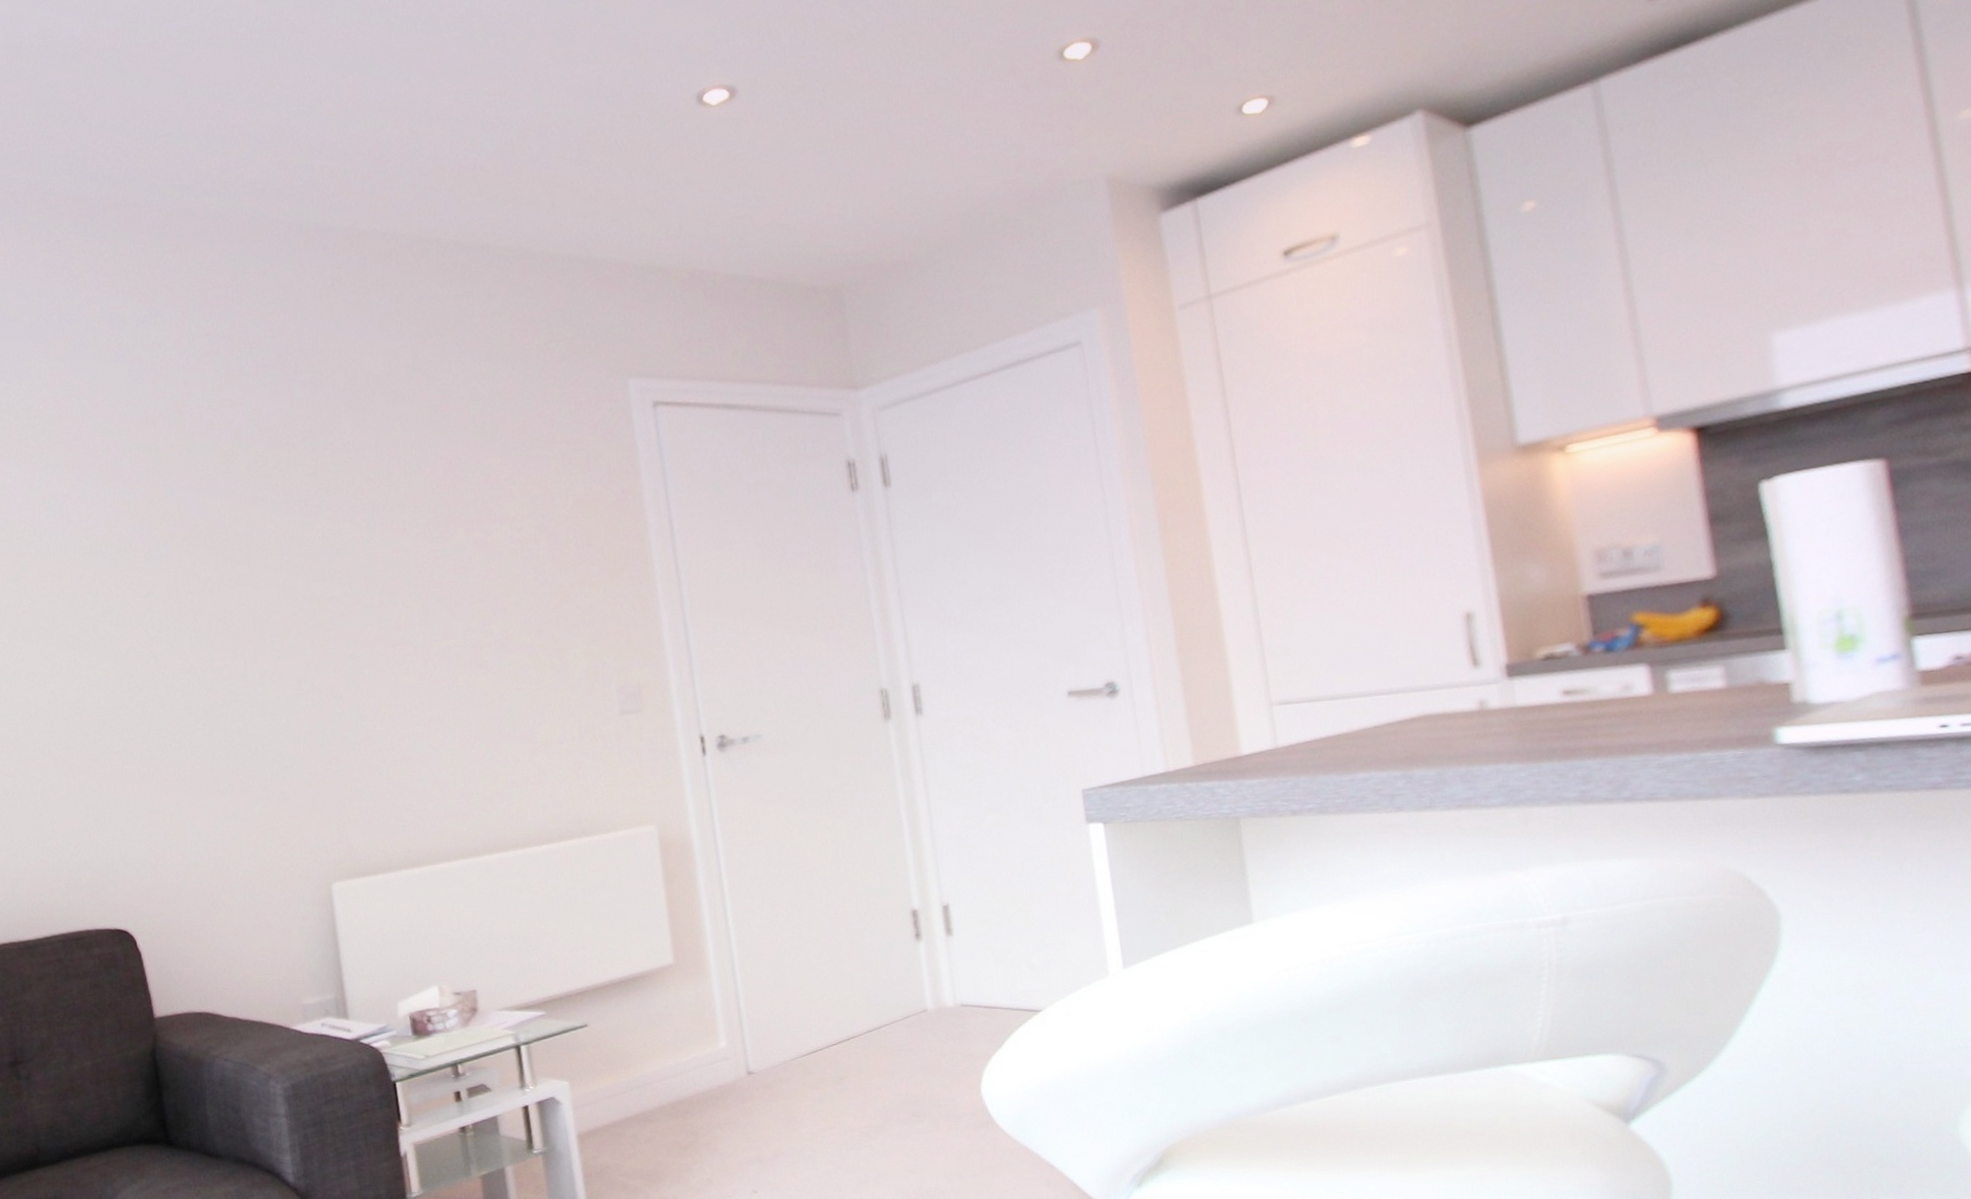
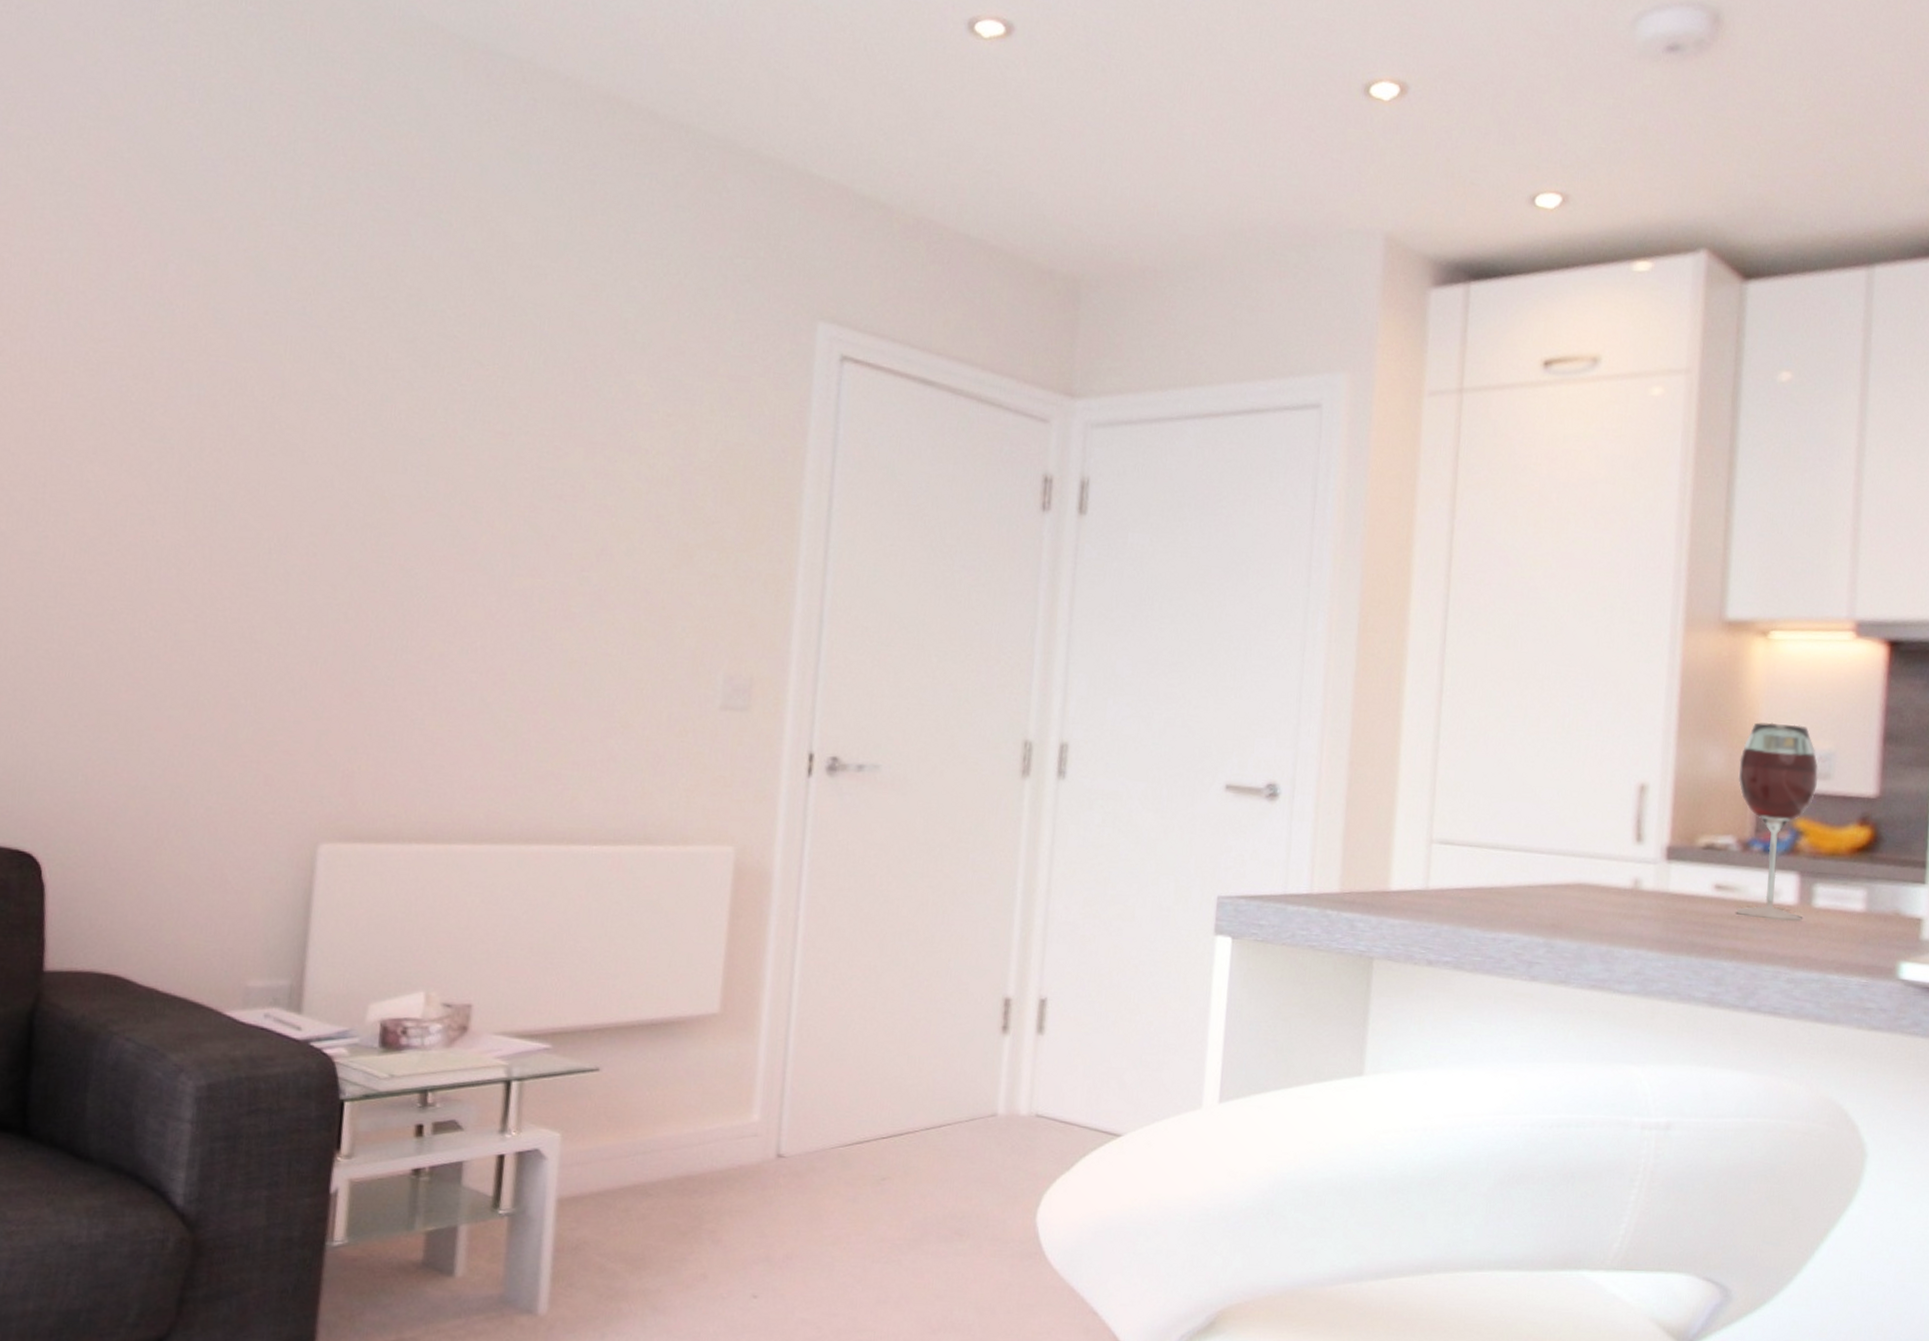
wineglass: none [1562,526,1661,715] -> present [1736,722,1819,923]

